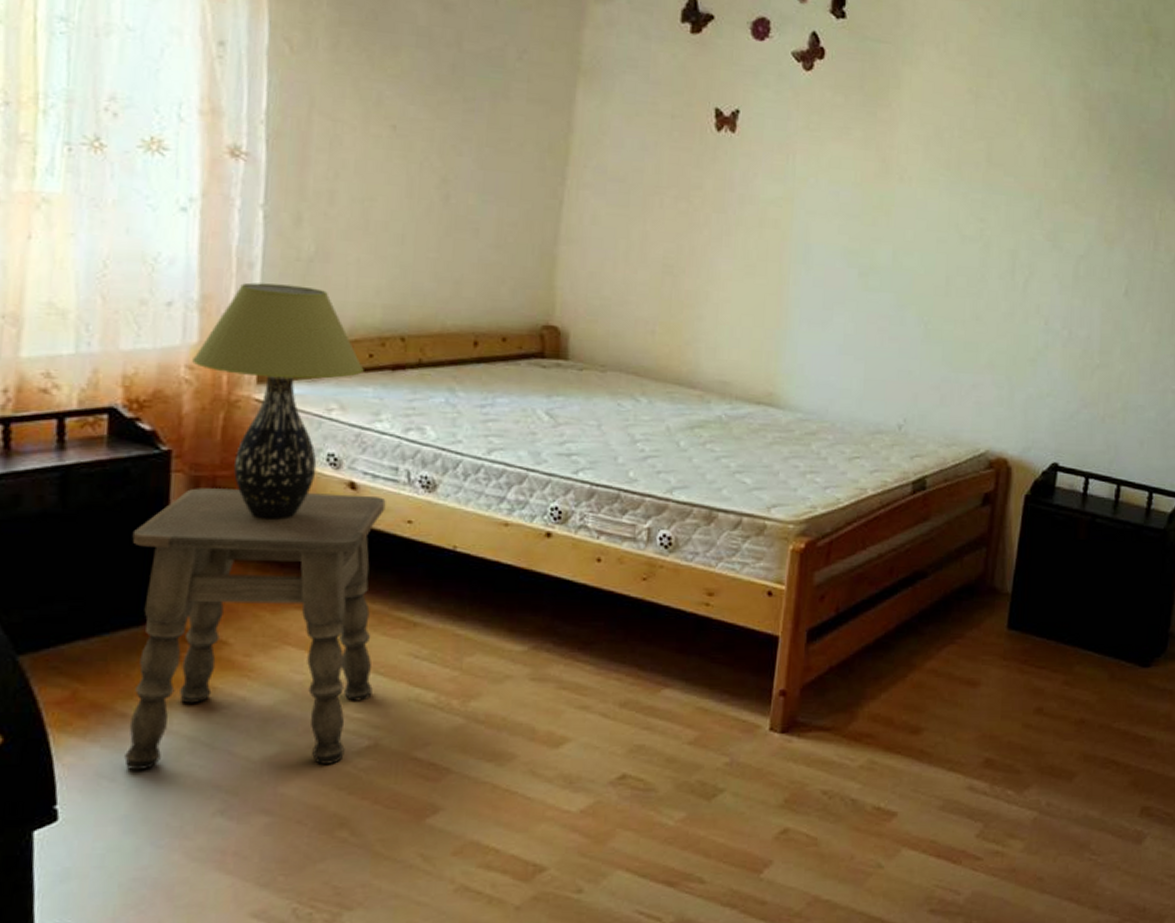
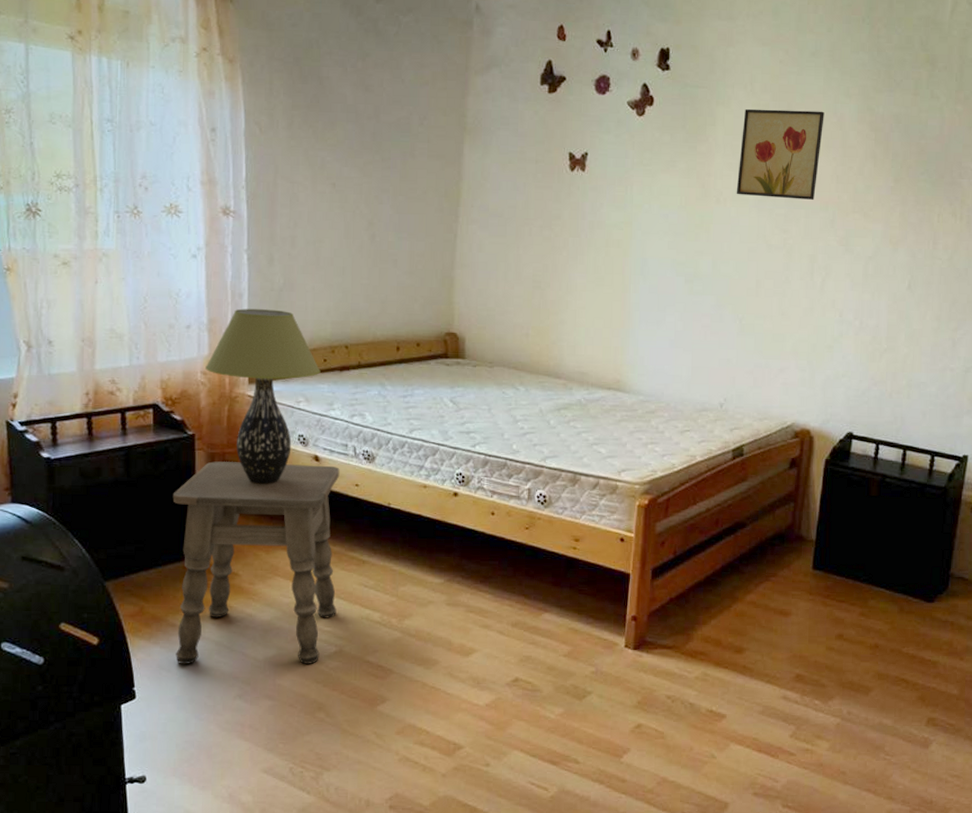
wall art: none [923,72,1031,185] -> present [736,108,825,200]

